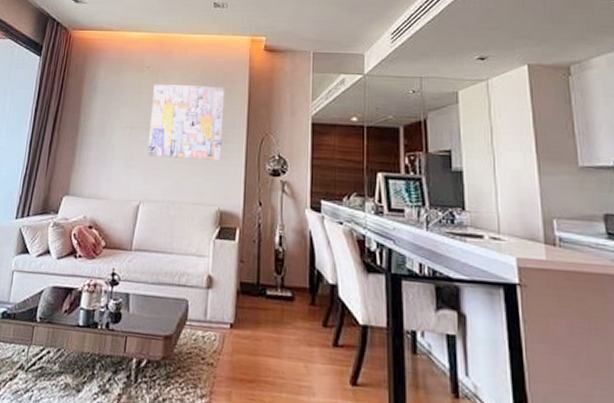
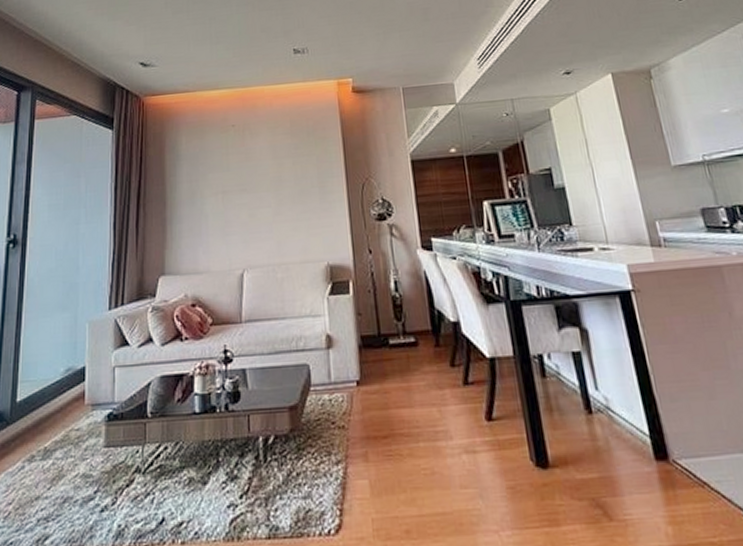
wall art: present [147,84,225,161] -> none [241,136,323,220]

